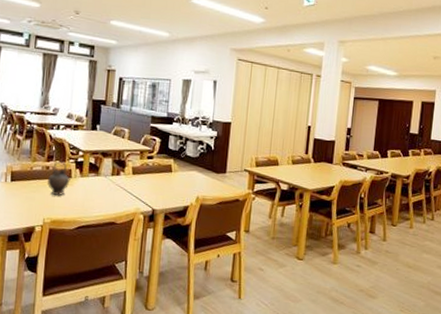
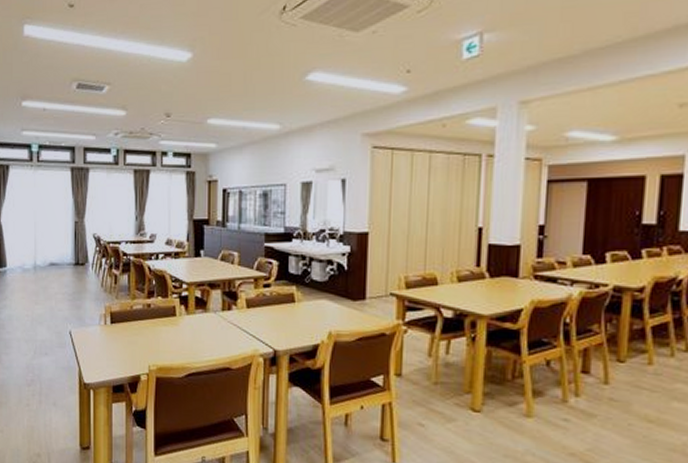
teapot: present [47,161,73,195] -> none [150,297,178,338]

